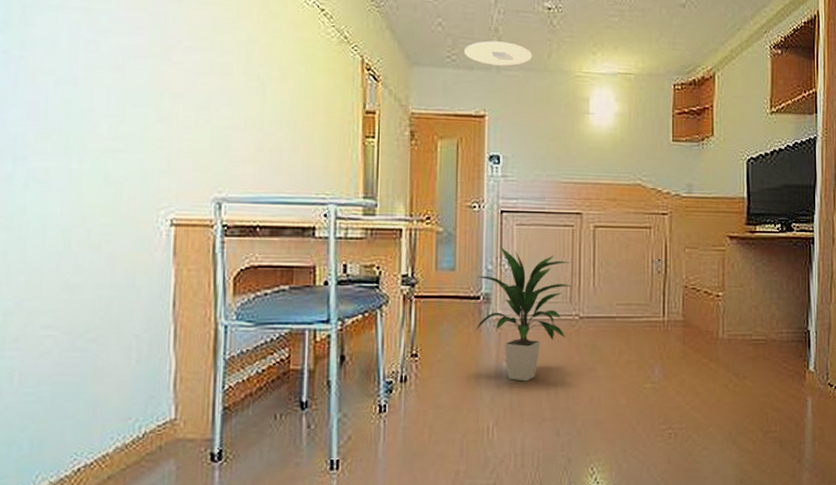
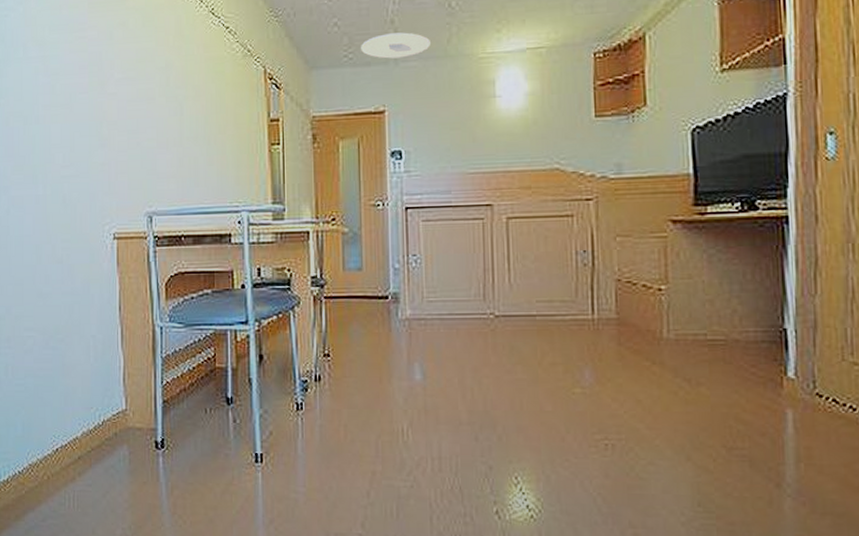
indoor plant: present [474,245,574,382] -> none [384,243,487,383]

